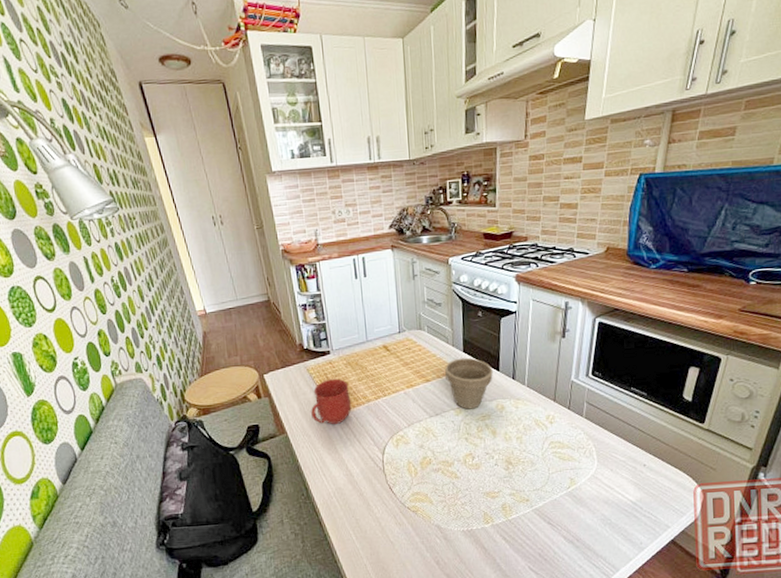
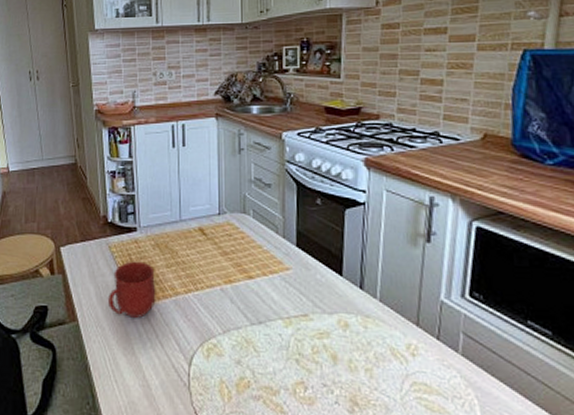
flower pot: present [445,357,493,410] -> none [273,253,334,322]

